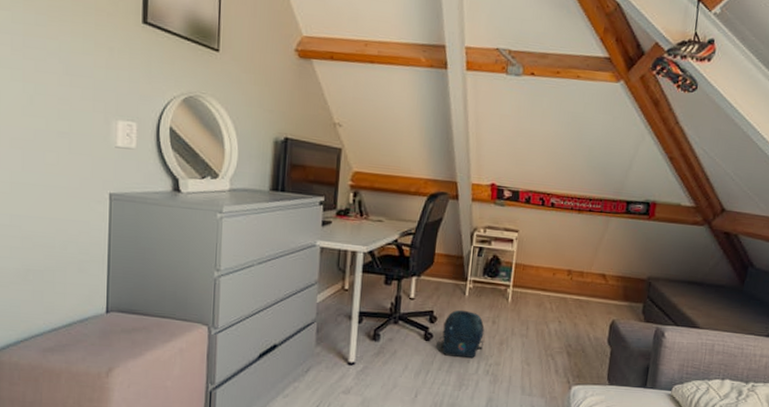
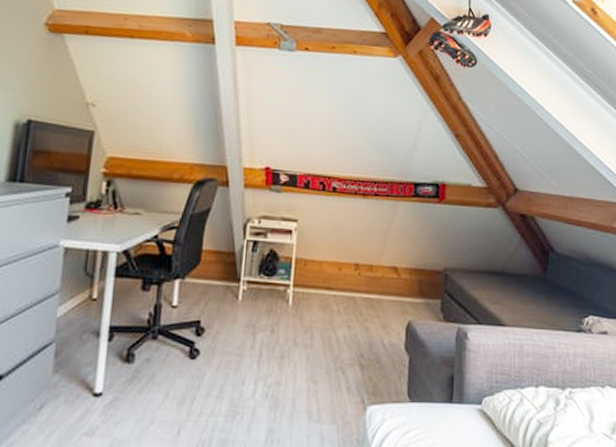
backpack: present [436,309,485,359] -> none [204,317,262,379]

